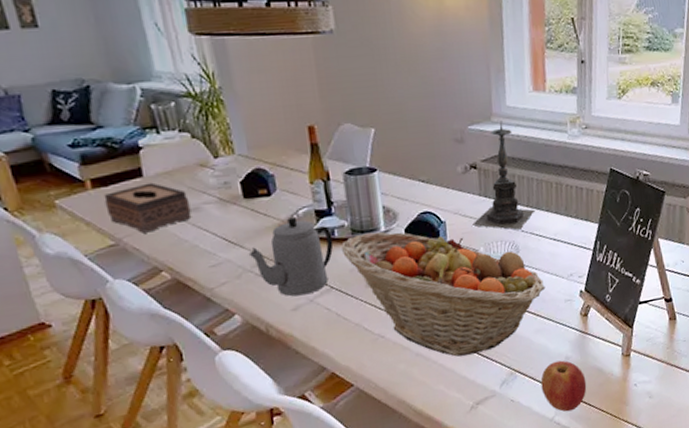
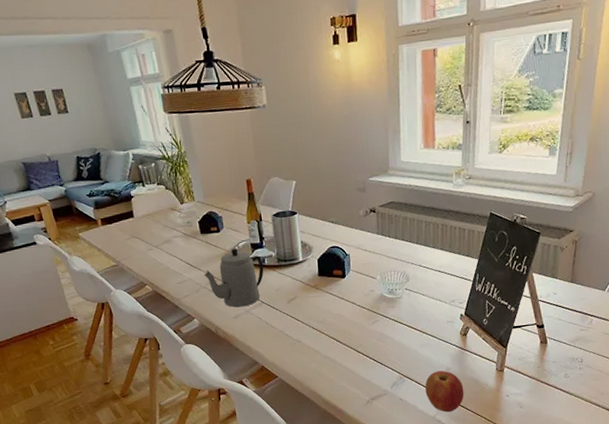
tissue box: present [103,182,192,233] -> none [109,221,166,258]
fruit basket: present [340,232,545,357] -> none [269,261,431,361]
candle holder: present [472,120,535,230] -> none [371,173,424,263]

